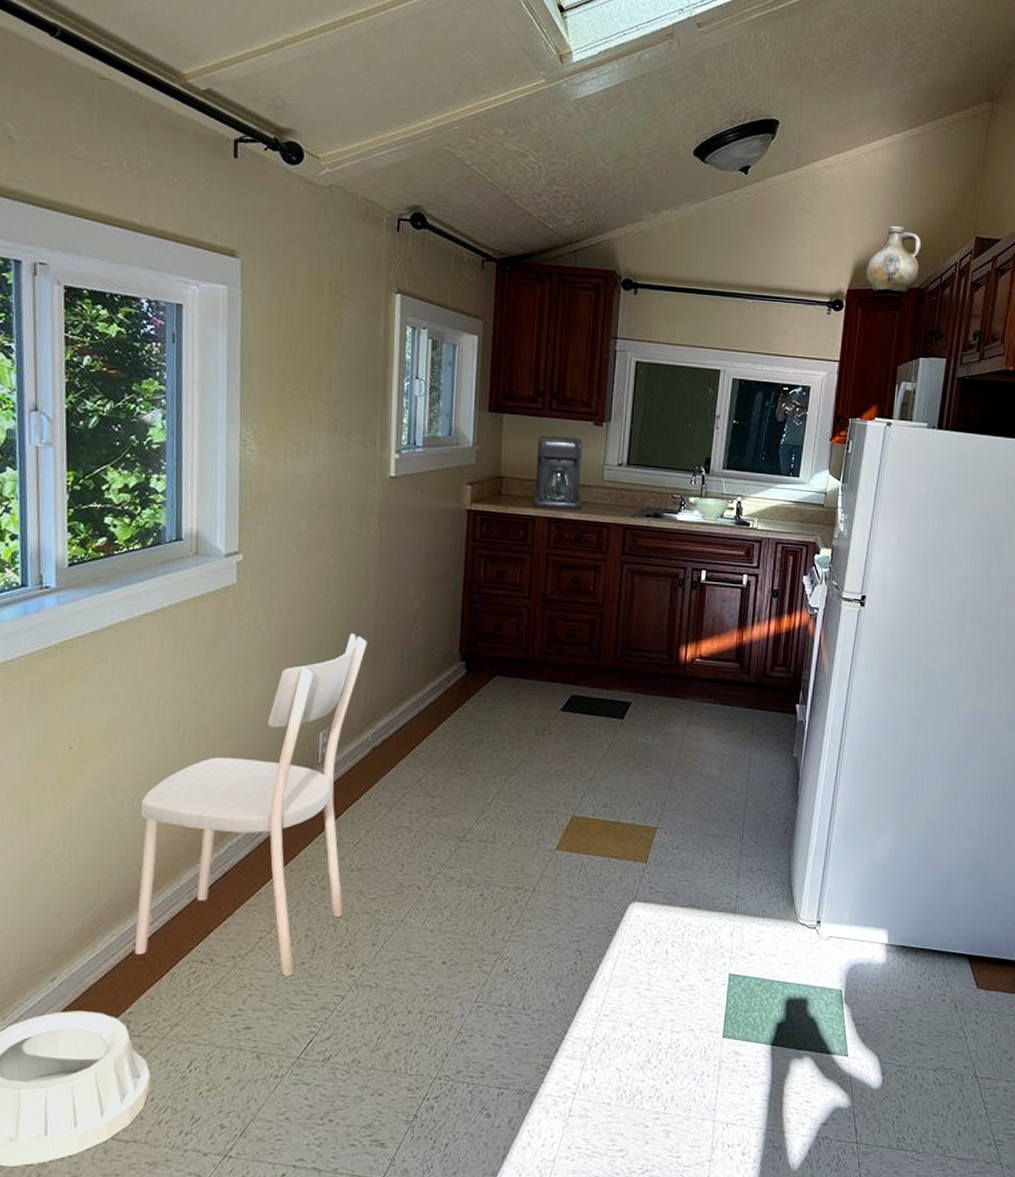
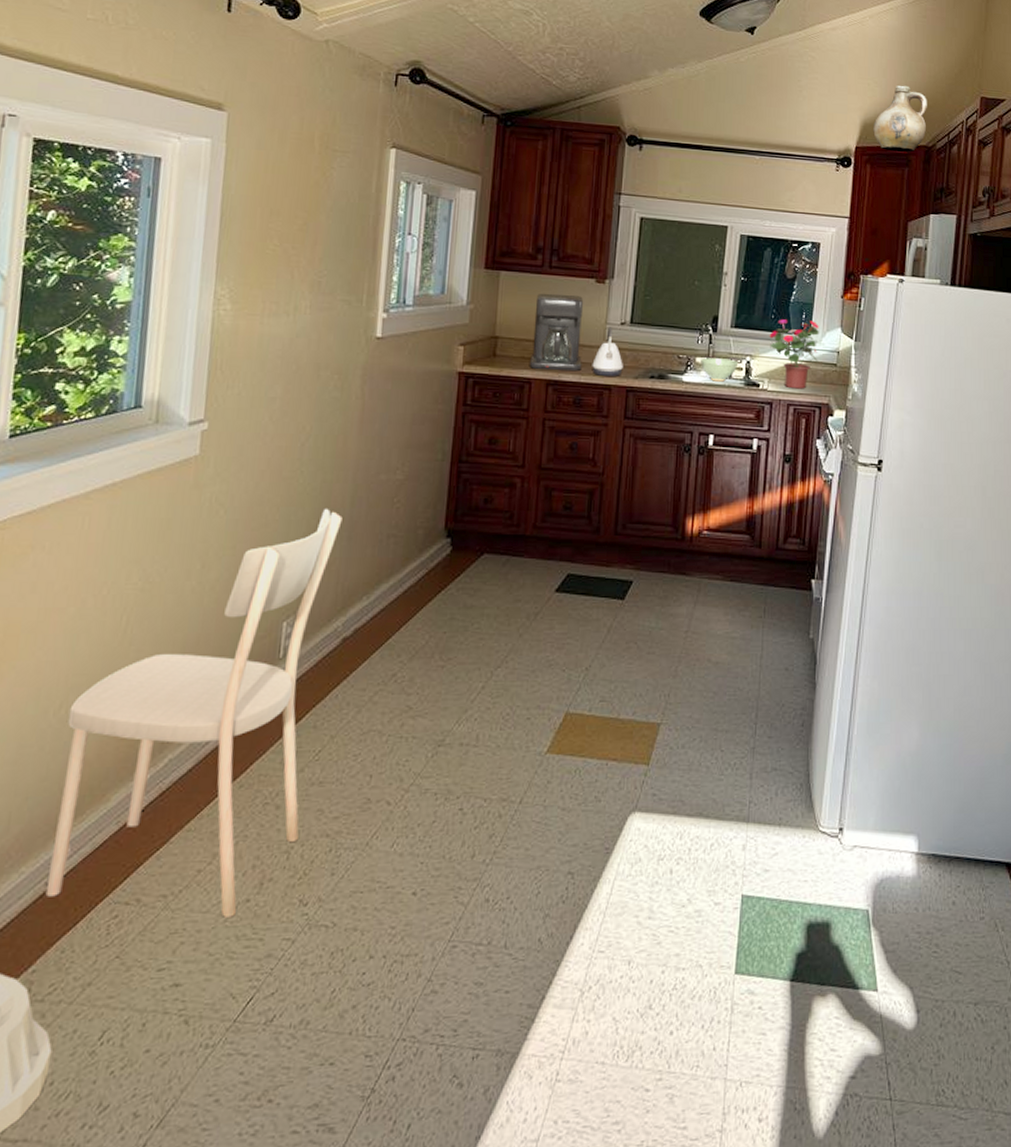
kettle: none [591,468,622,516] -> present [592,327,624,378]
potted flower: none [759,461,808,528] -> present [769,319,819,389]

